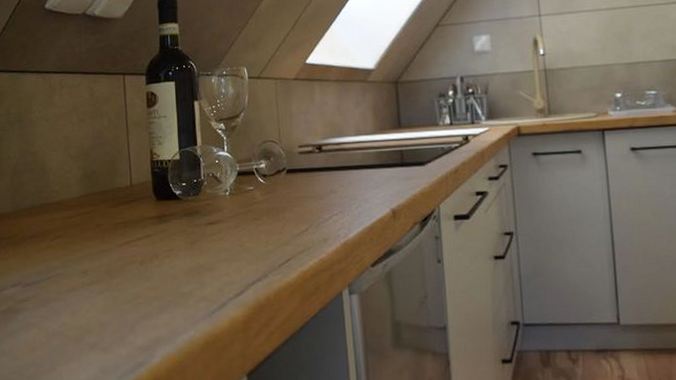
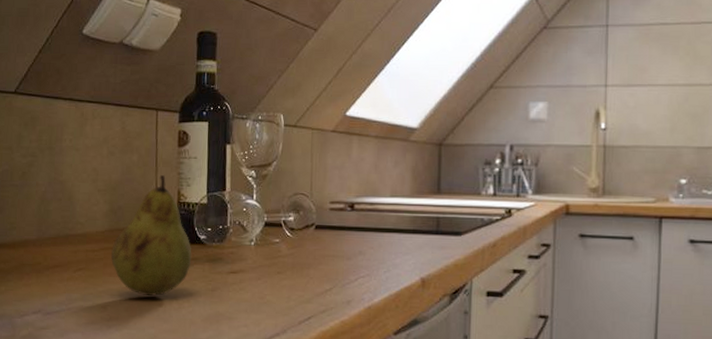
fruit: none [88,136,169,256] -> present [111,175,192,297]

